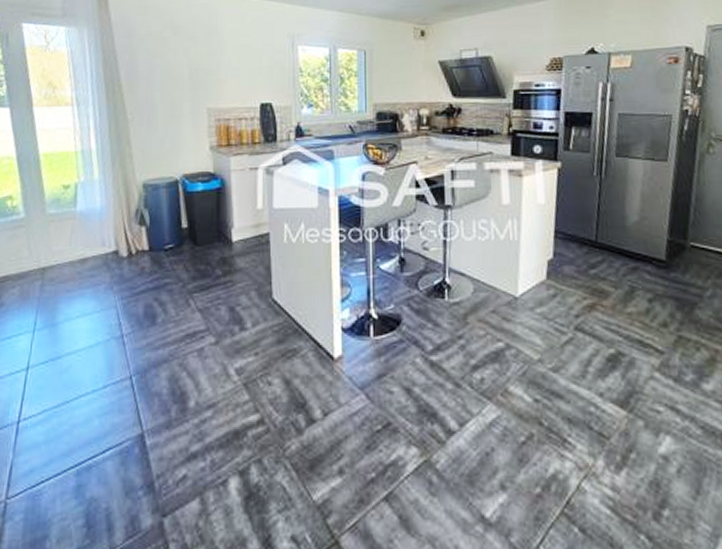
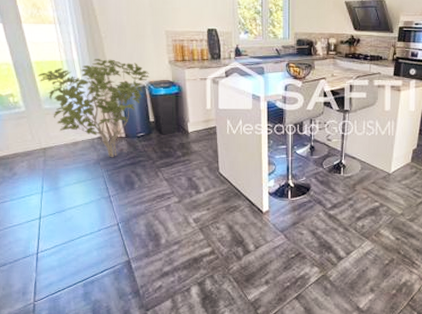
shrub: none [45,147,184,280] -> present [37,59,149,158]

